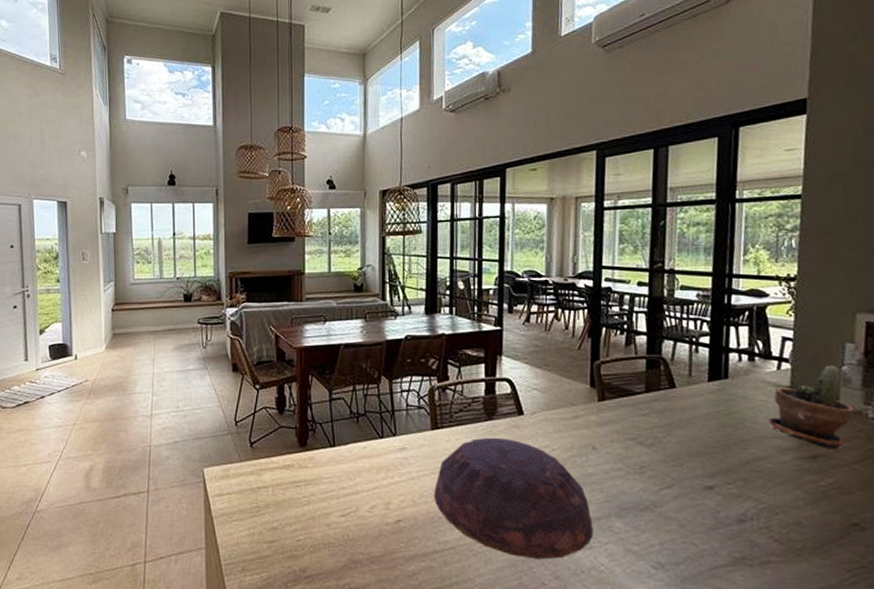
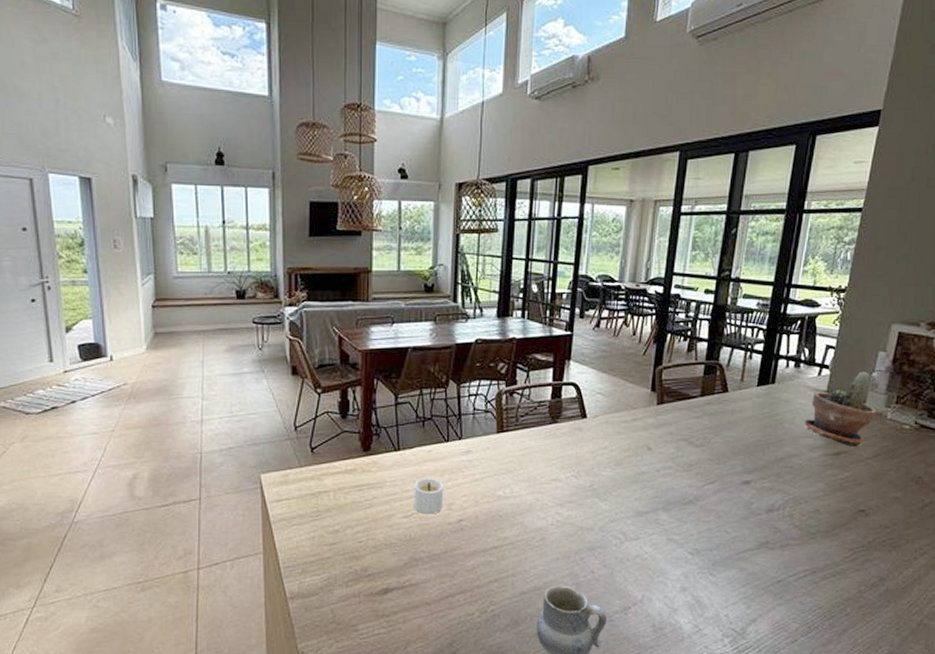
candle: none [350,476,380,514] -> present [413,478,444,515]
bowl: present [434,437,593,560] -> none [496,439,641,551]

